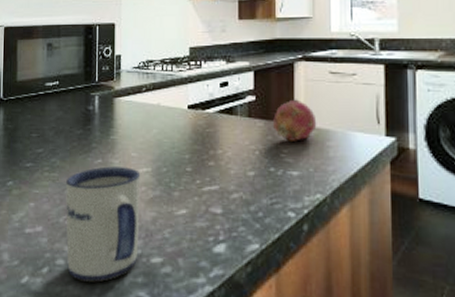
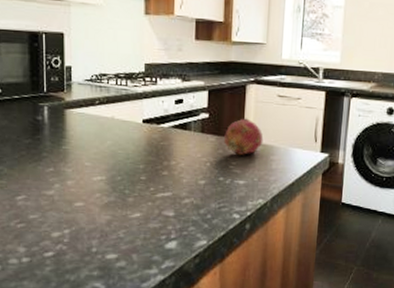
mug: present [65,166,141,282] -> none [16,175,95,277]

